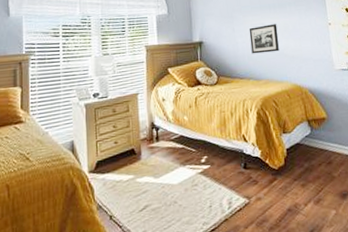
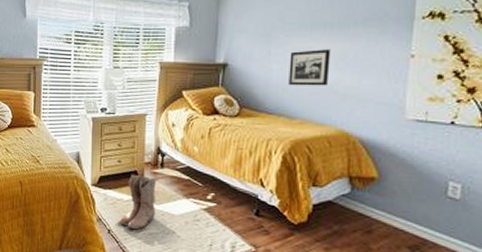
boots: none [118,152,157,209] -> present [117,174,157,230]

